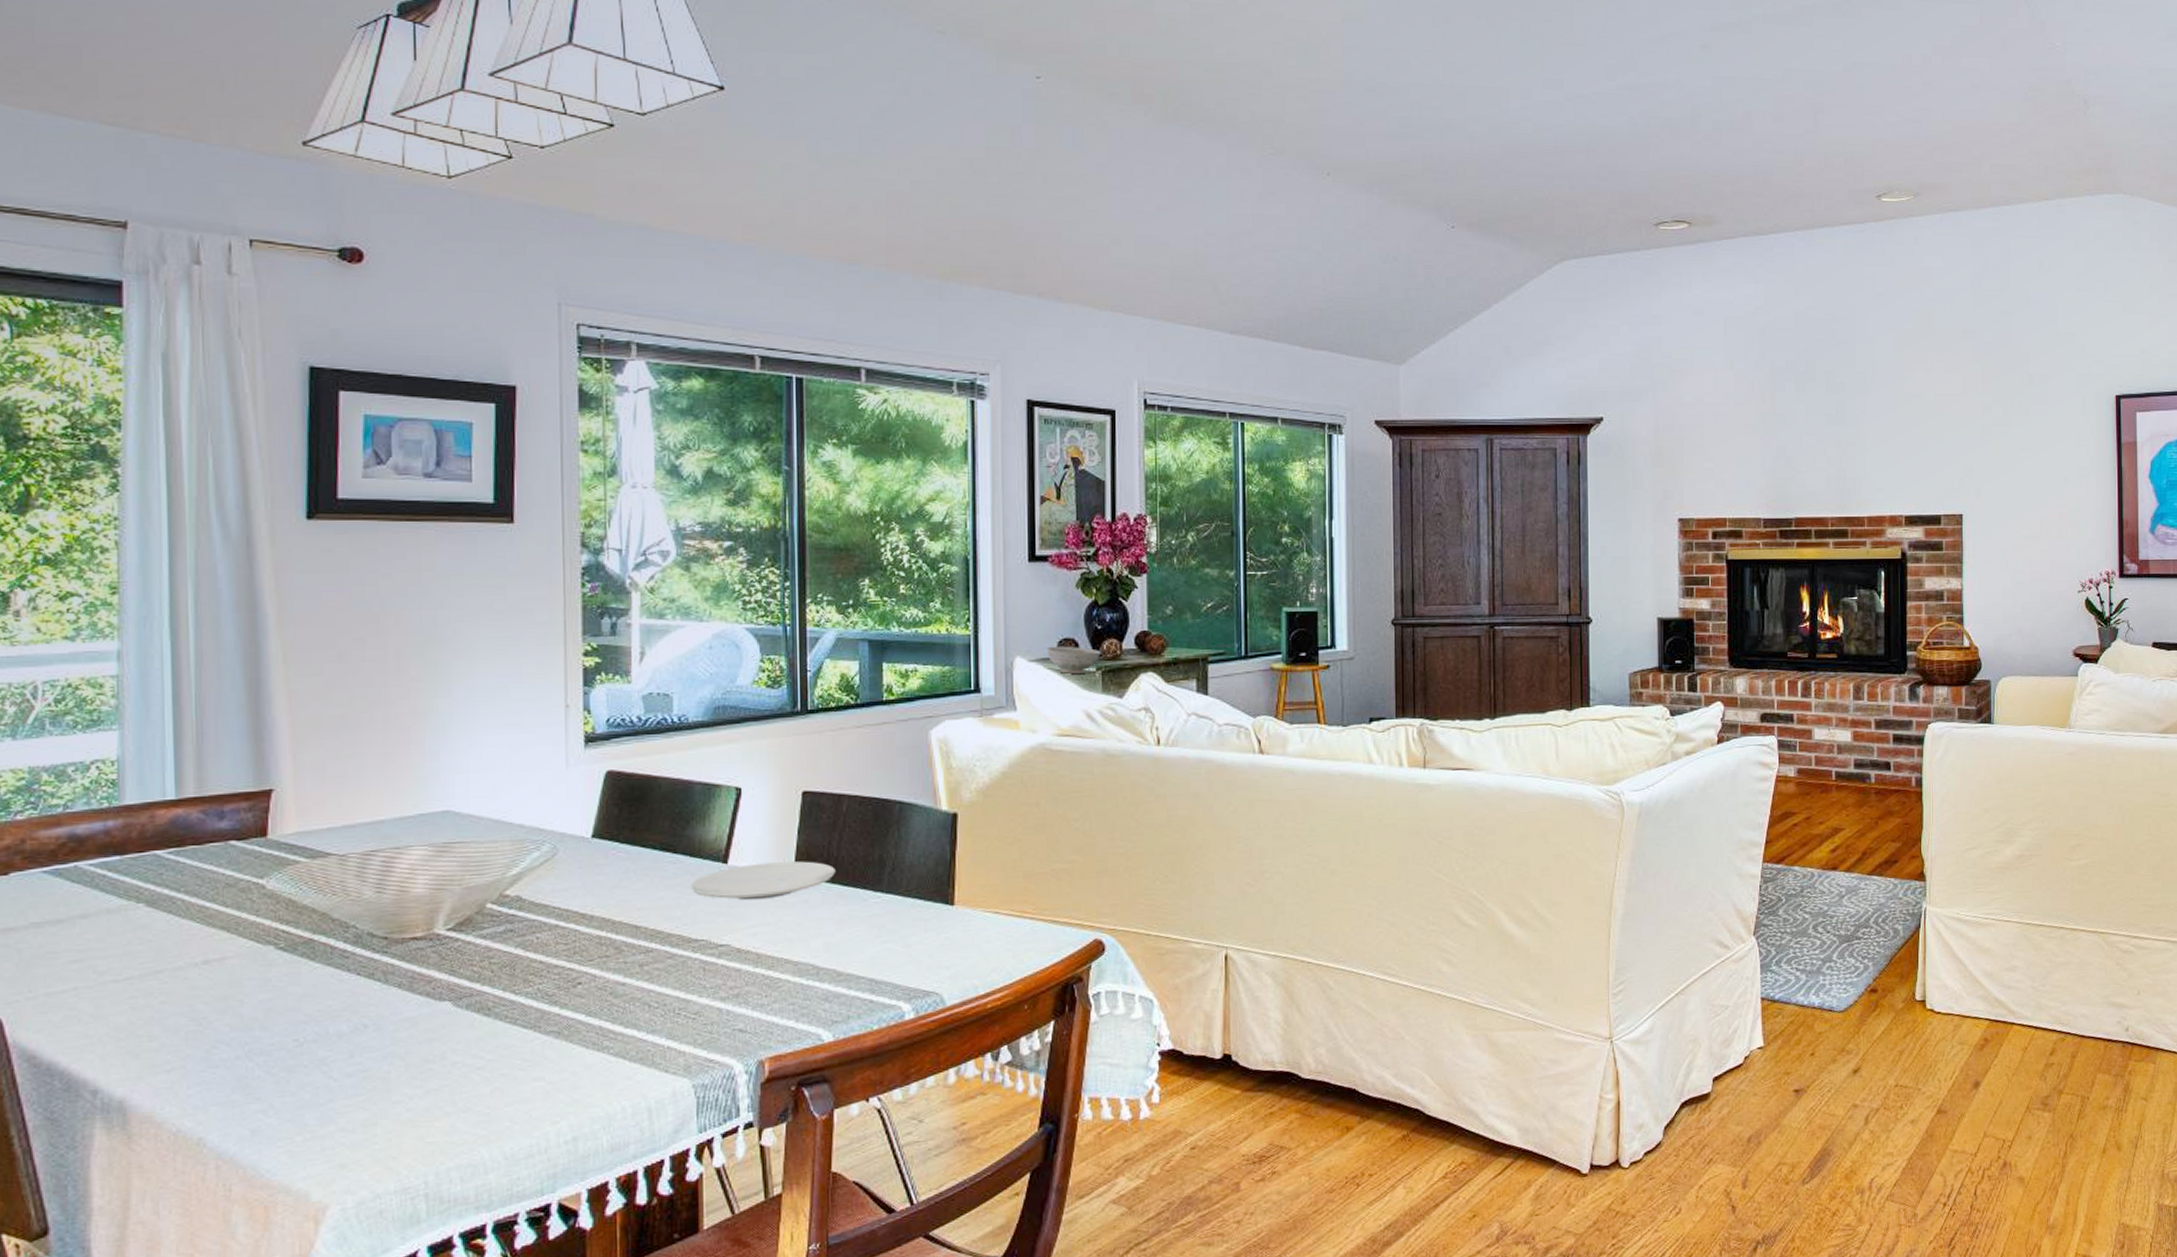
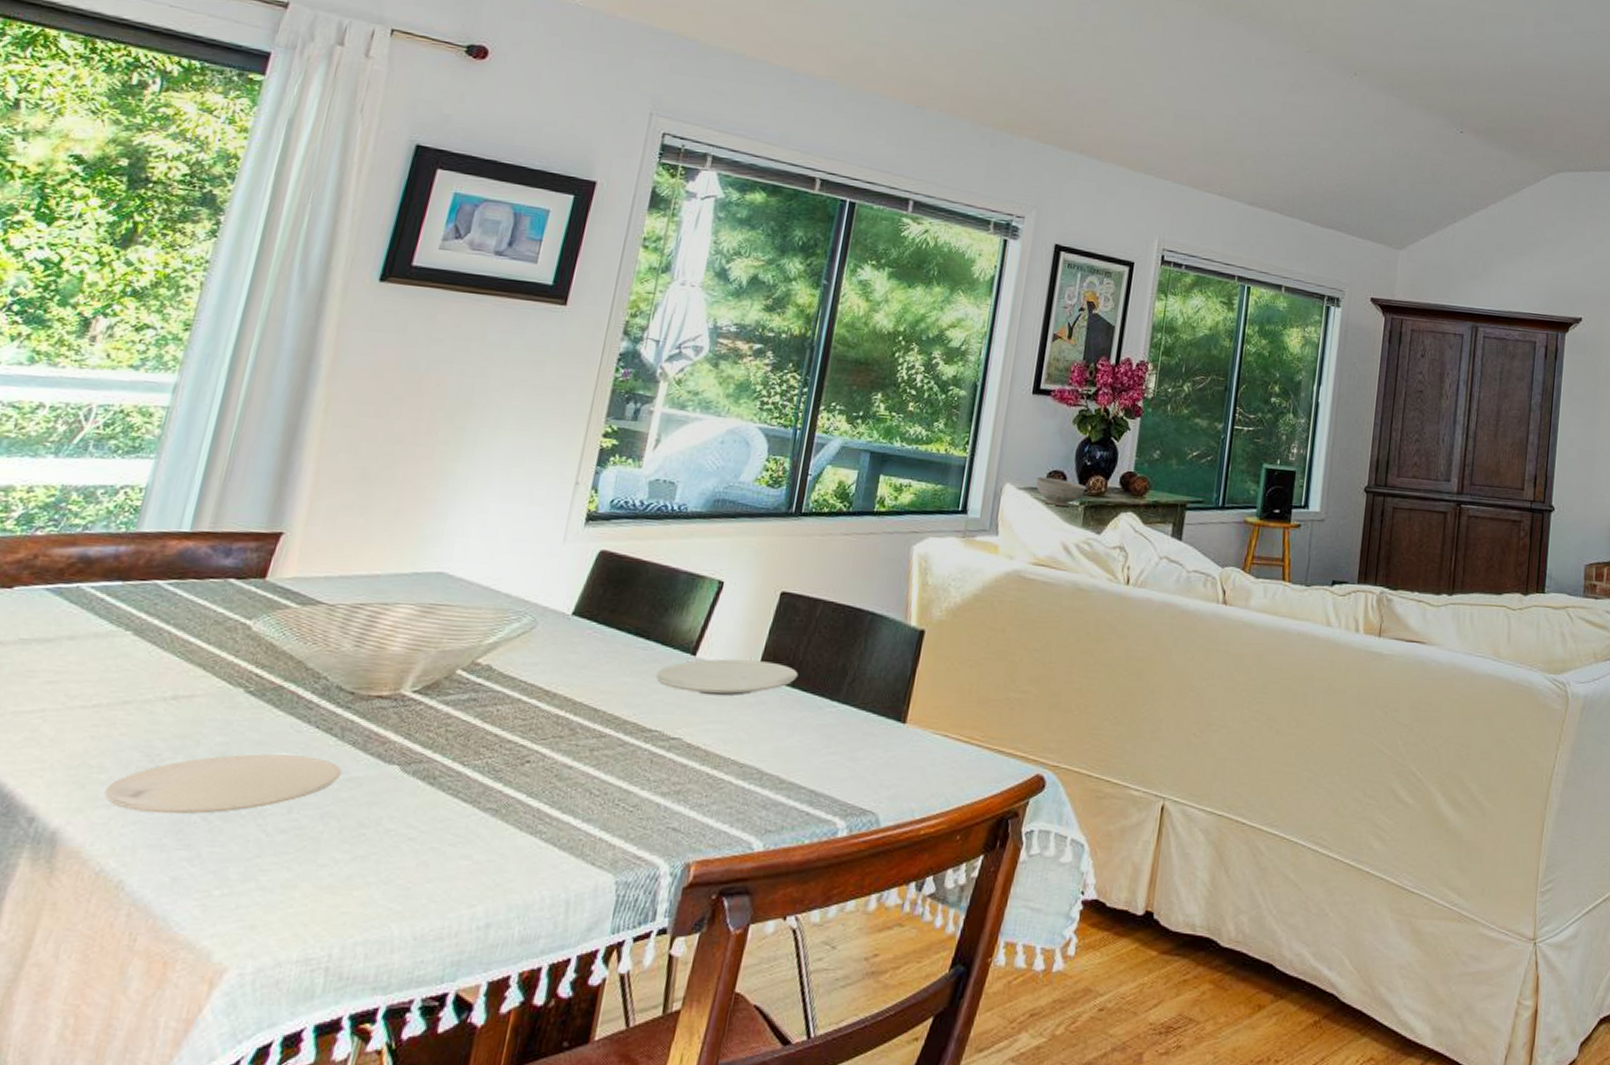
plate: none [161,1002,395,1073] -> present [104,754,342,815]

